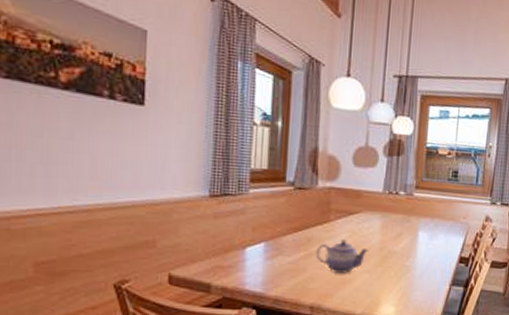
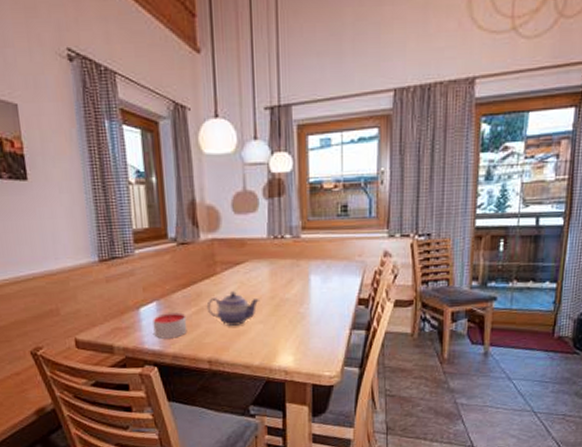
candle: none [257,255,294,281] -> present [153,312,187,339]

